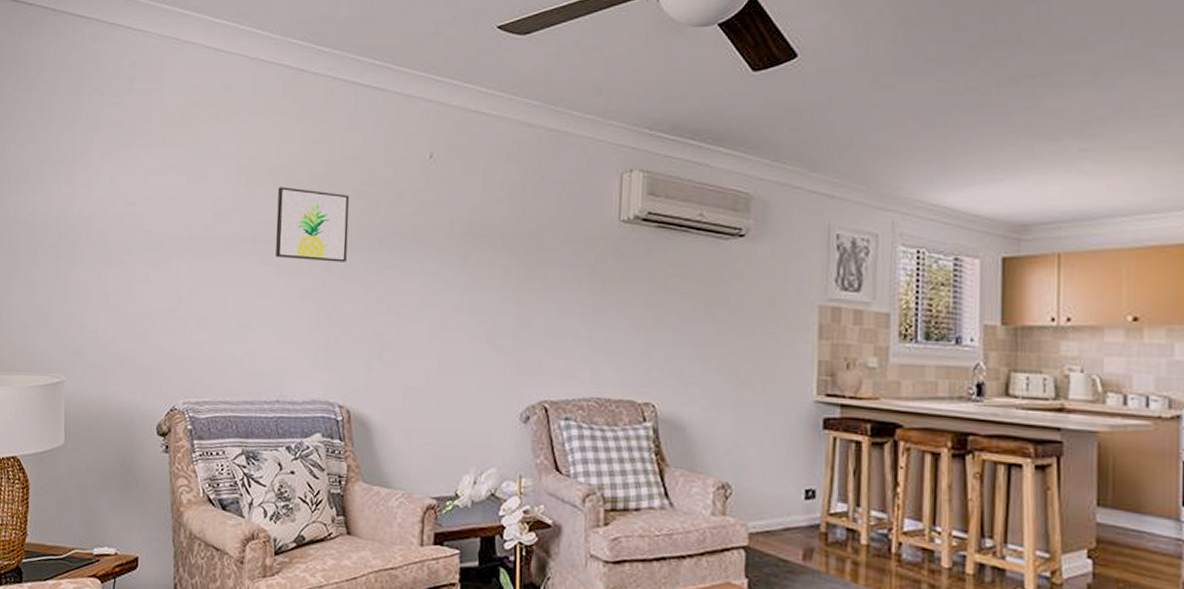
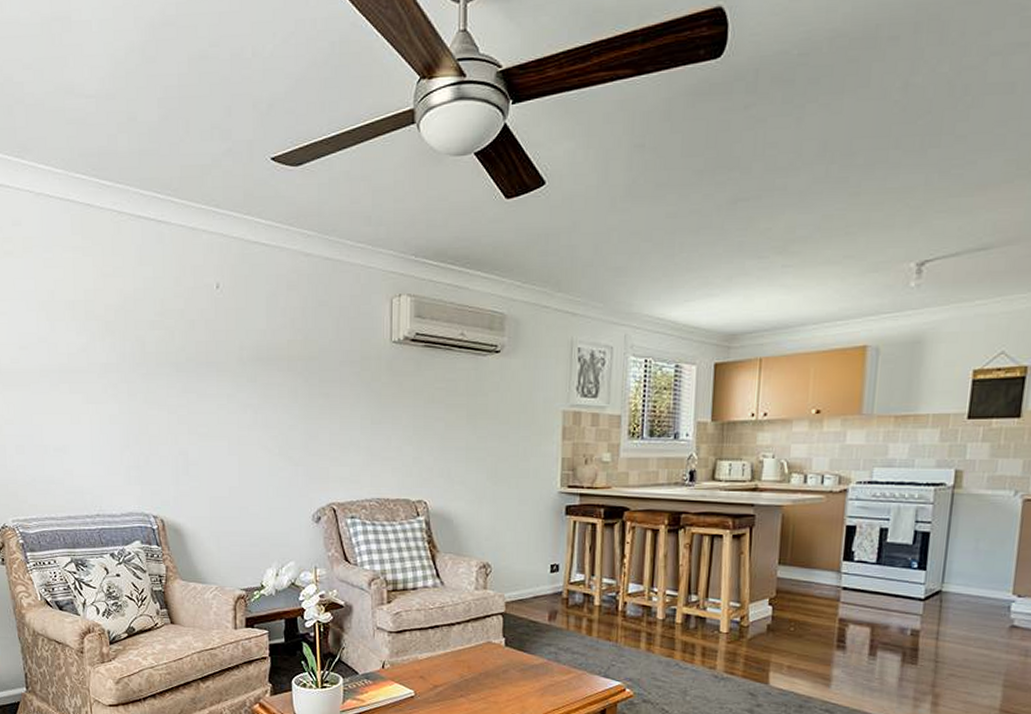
wall art: present [275,187,350,262] -> none [78,320,148,389]

